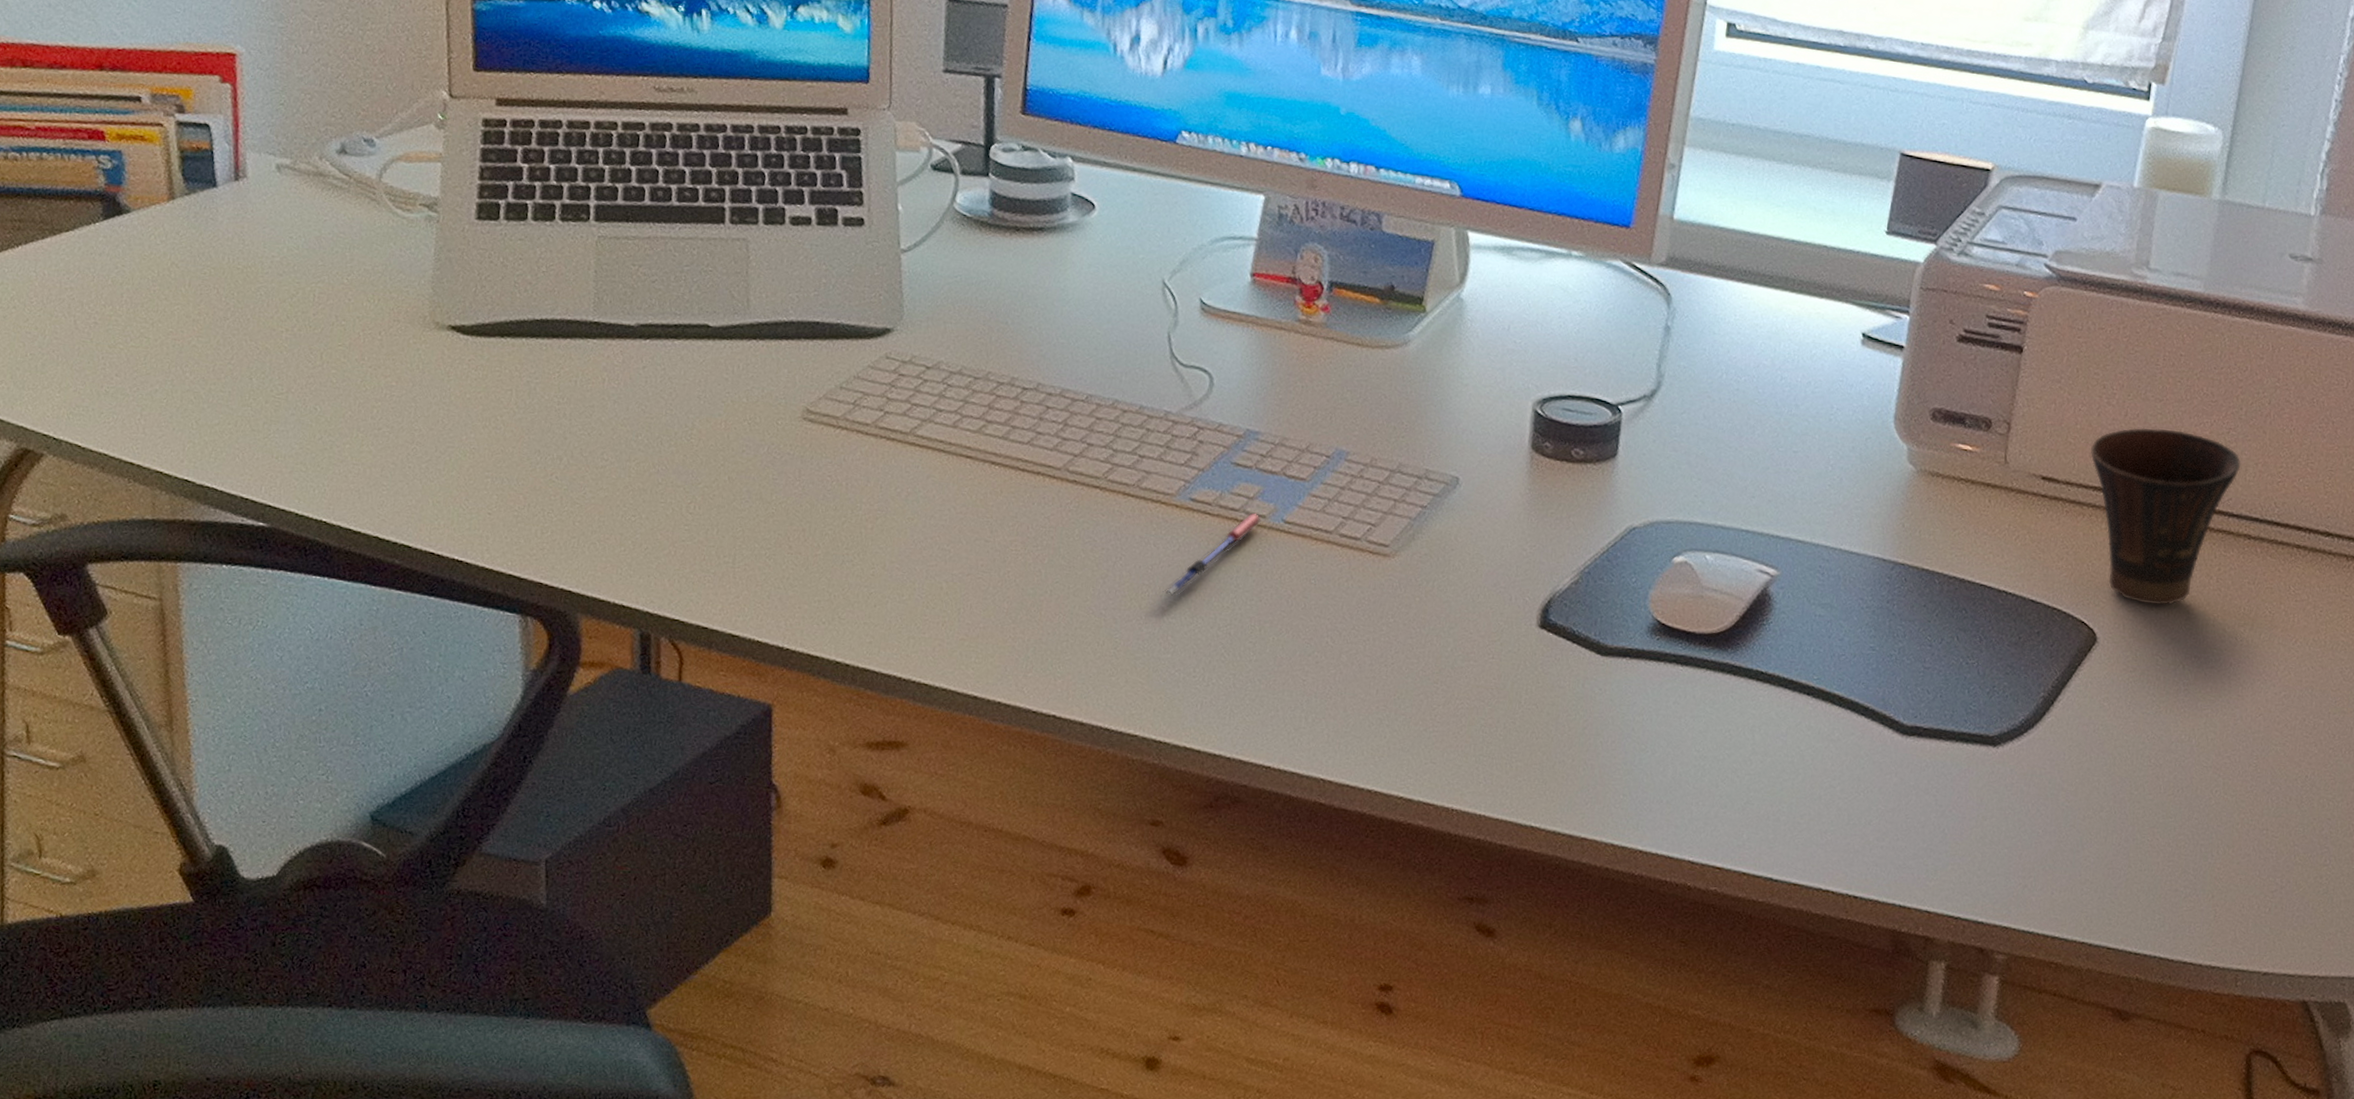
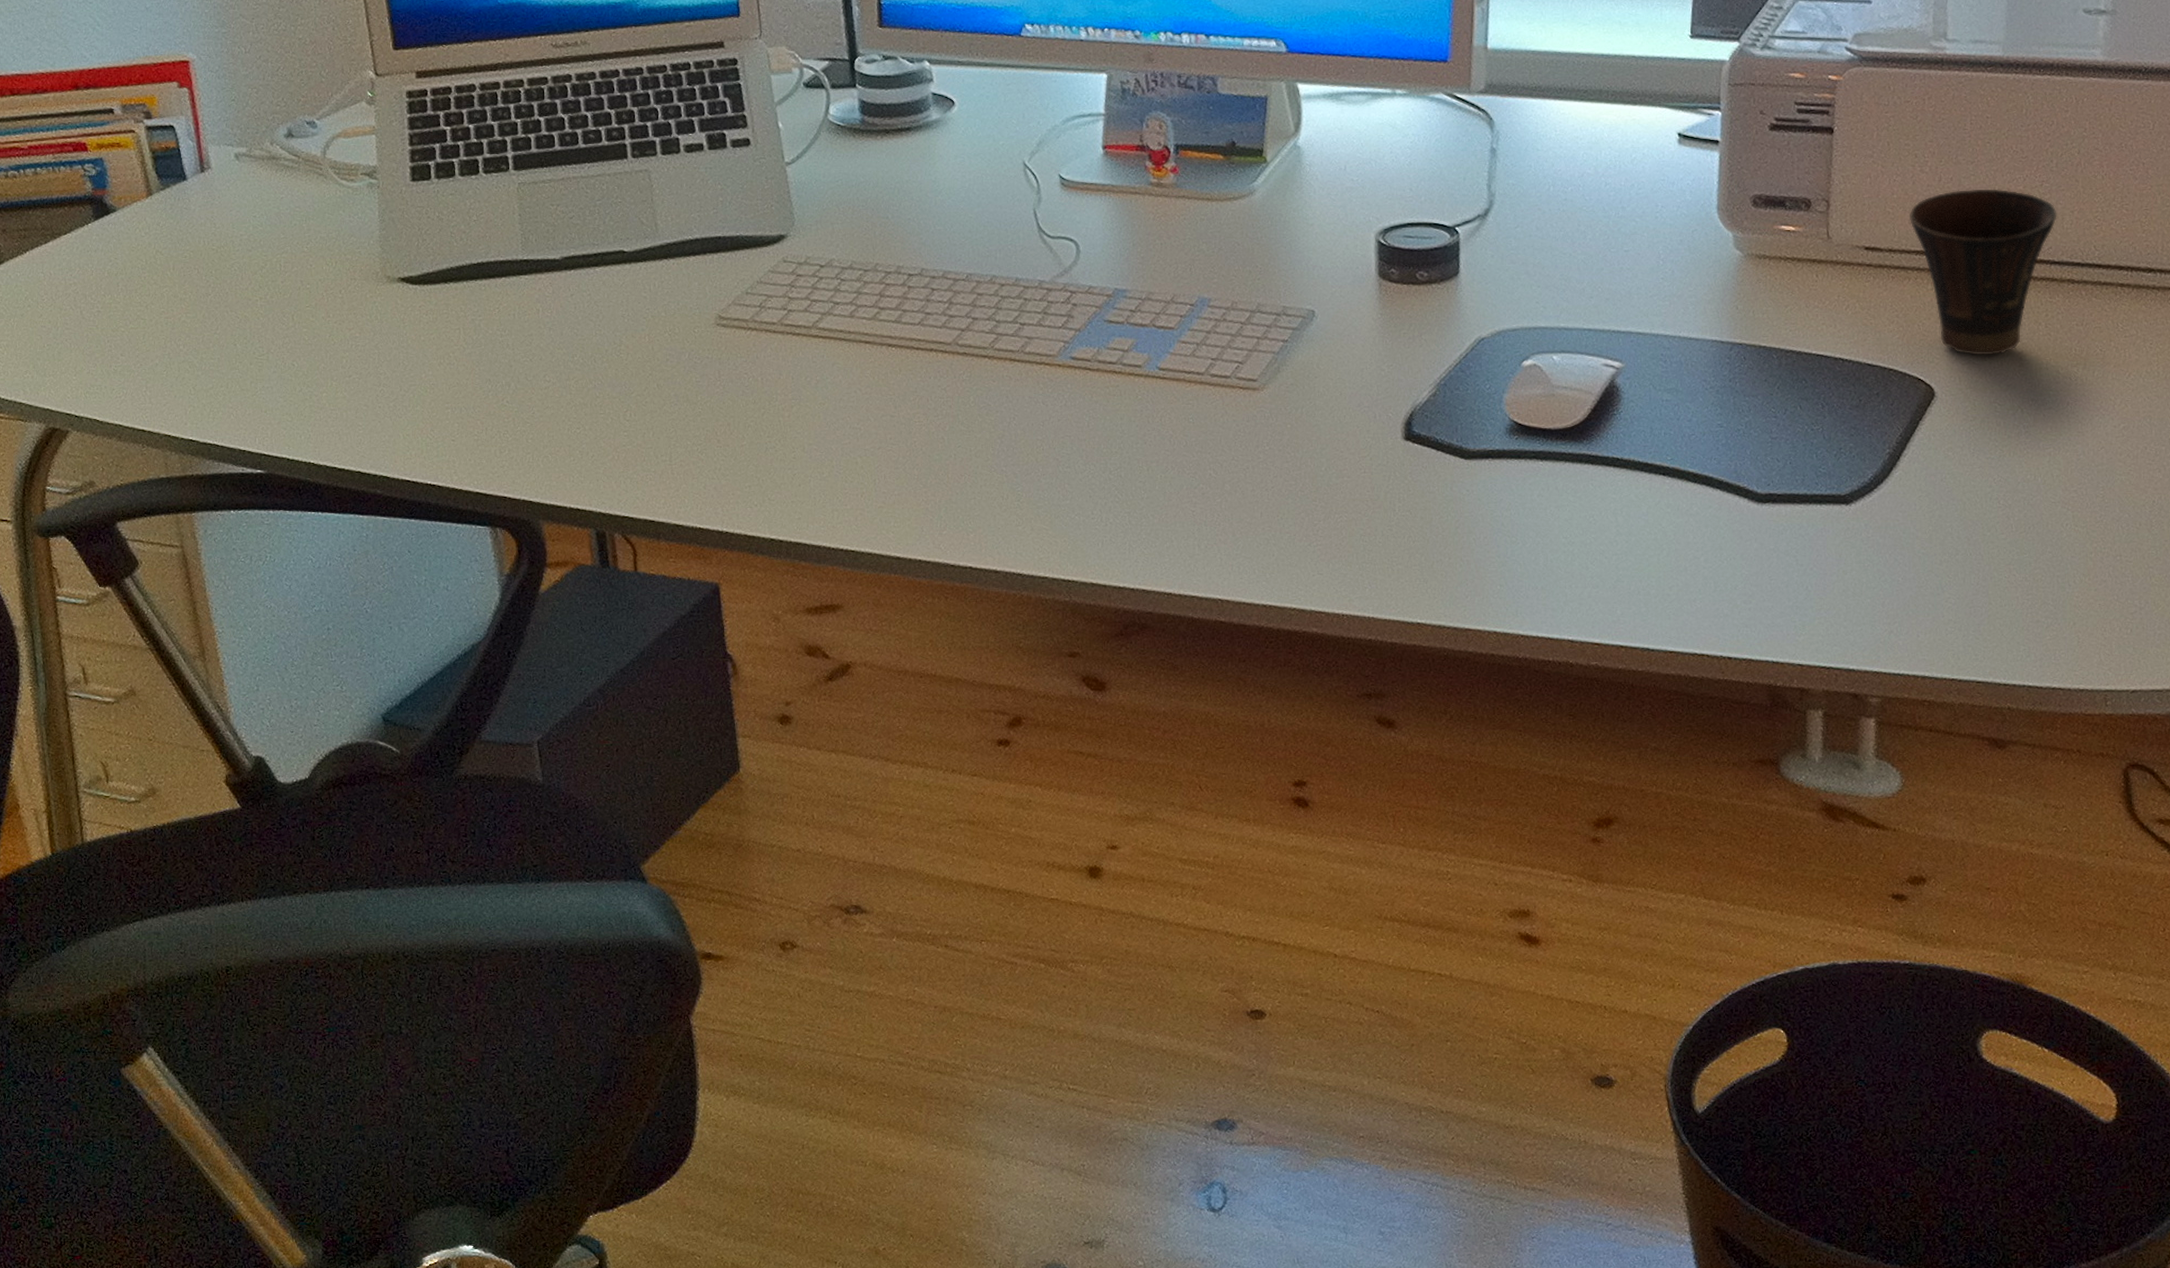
pen: present [1161,513,1261,596] -> none [1054,363,1138,447]

